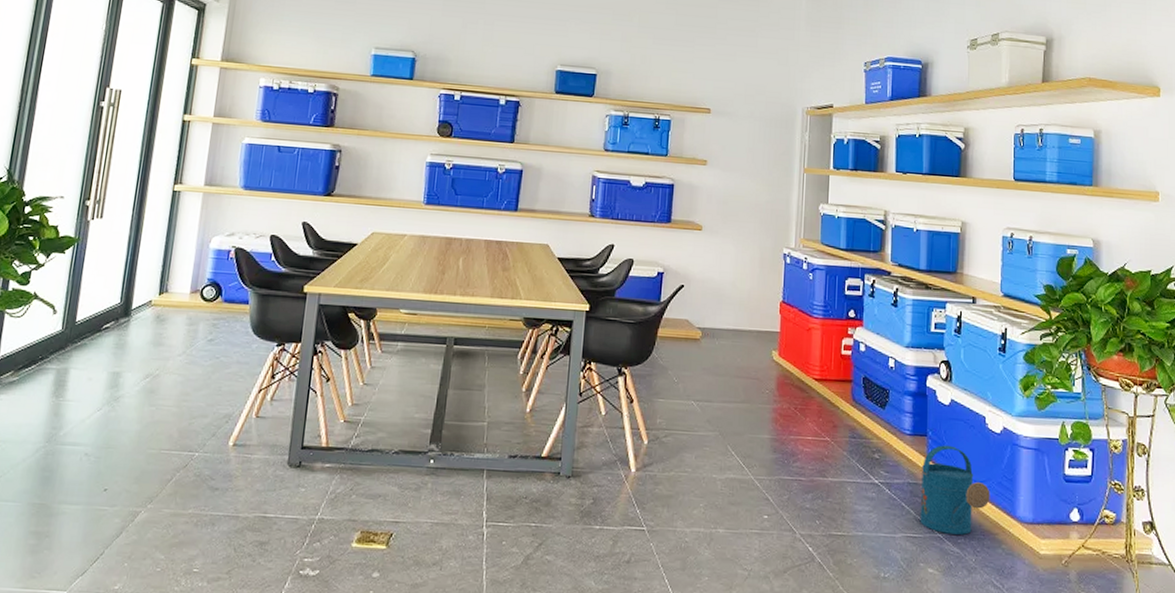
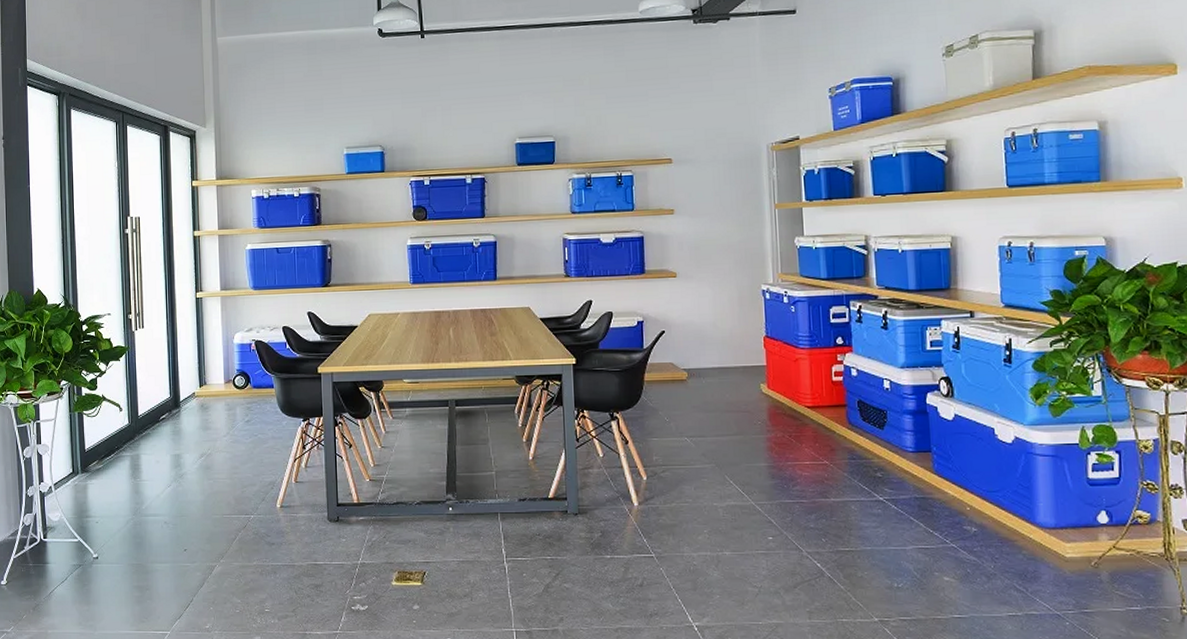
watering can: present [920,445,990,535] -> none [929,459,1006,543]

